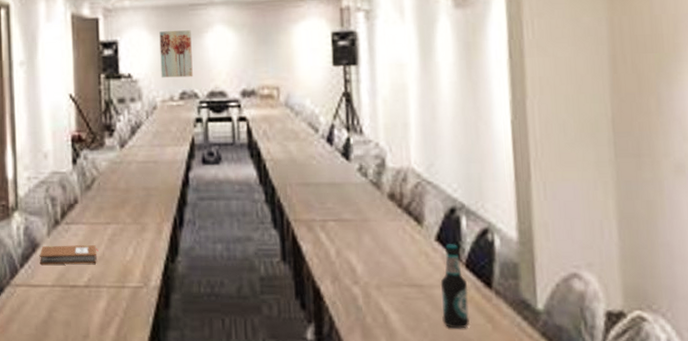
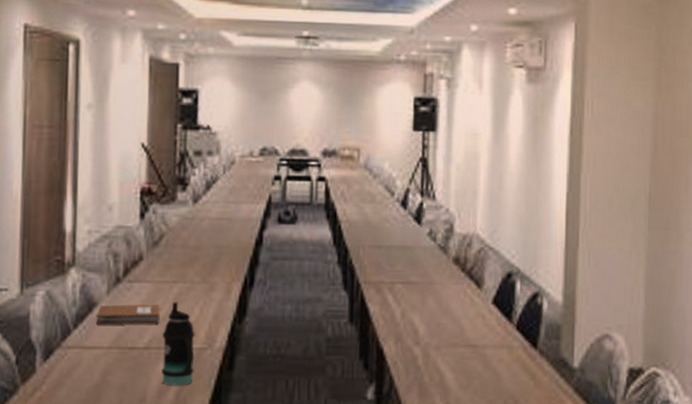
bottle: none [100,242,132,323] -> present [161,302,195,386]
wall art: present [159,30,193,78] -> none [242,83,276,133]
bottle: present [440,244,469,329] -> none [492,307,517,386]

